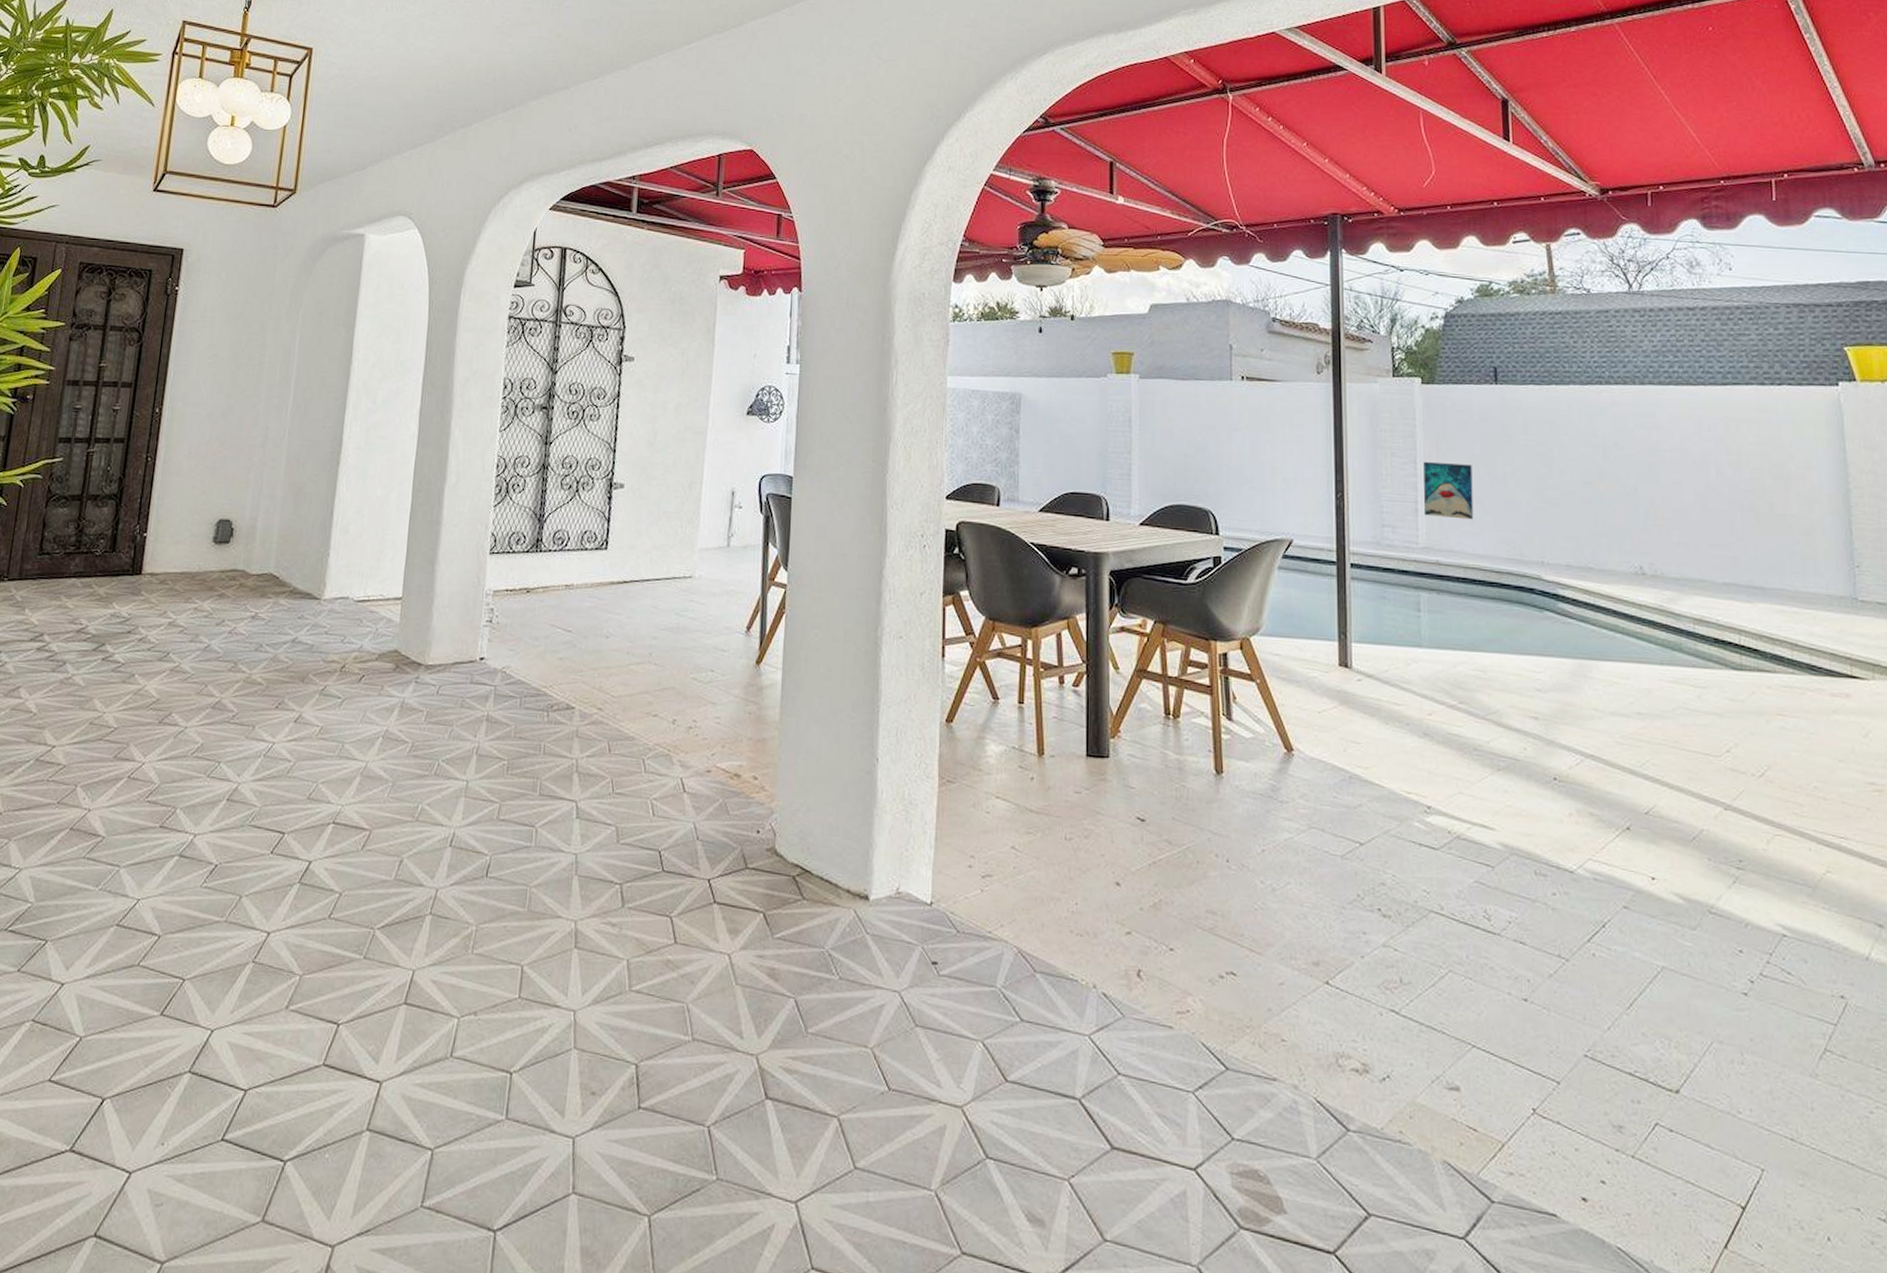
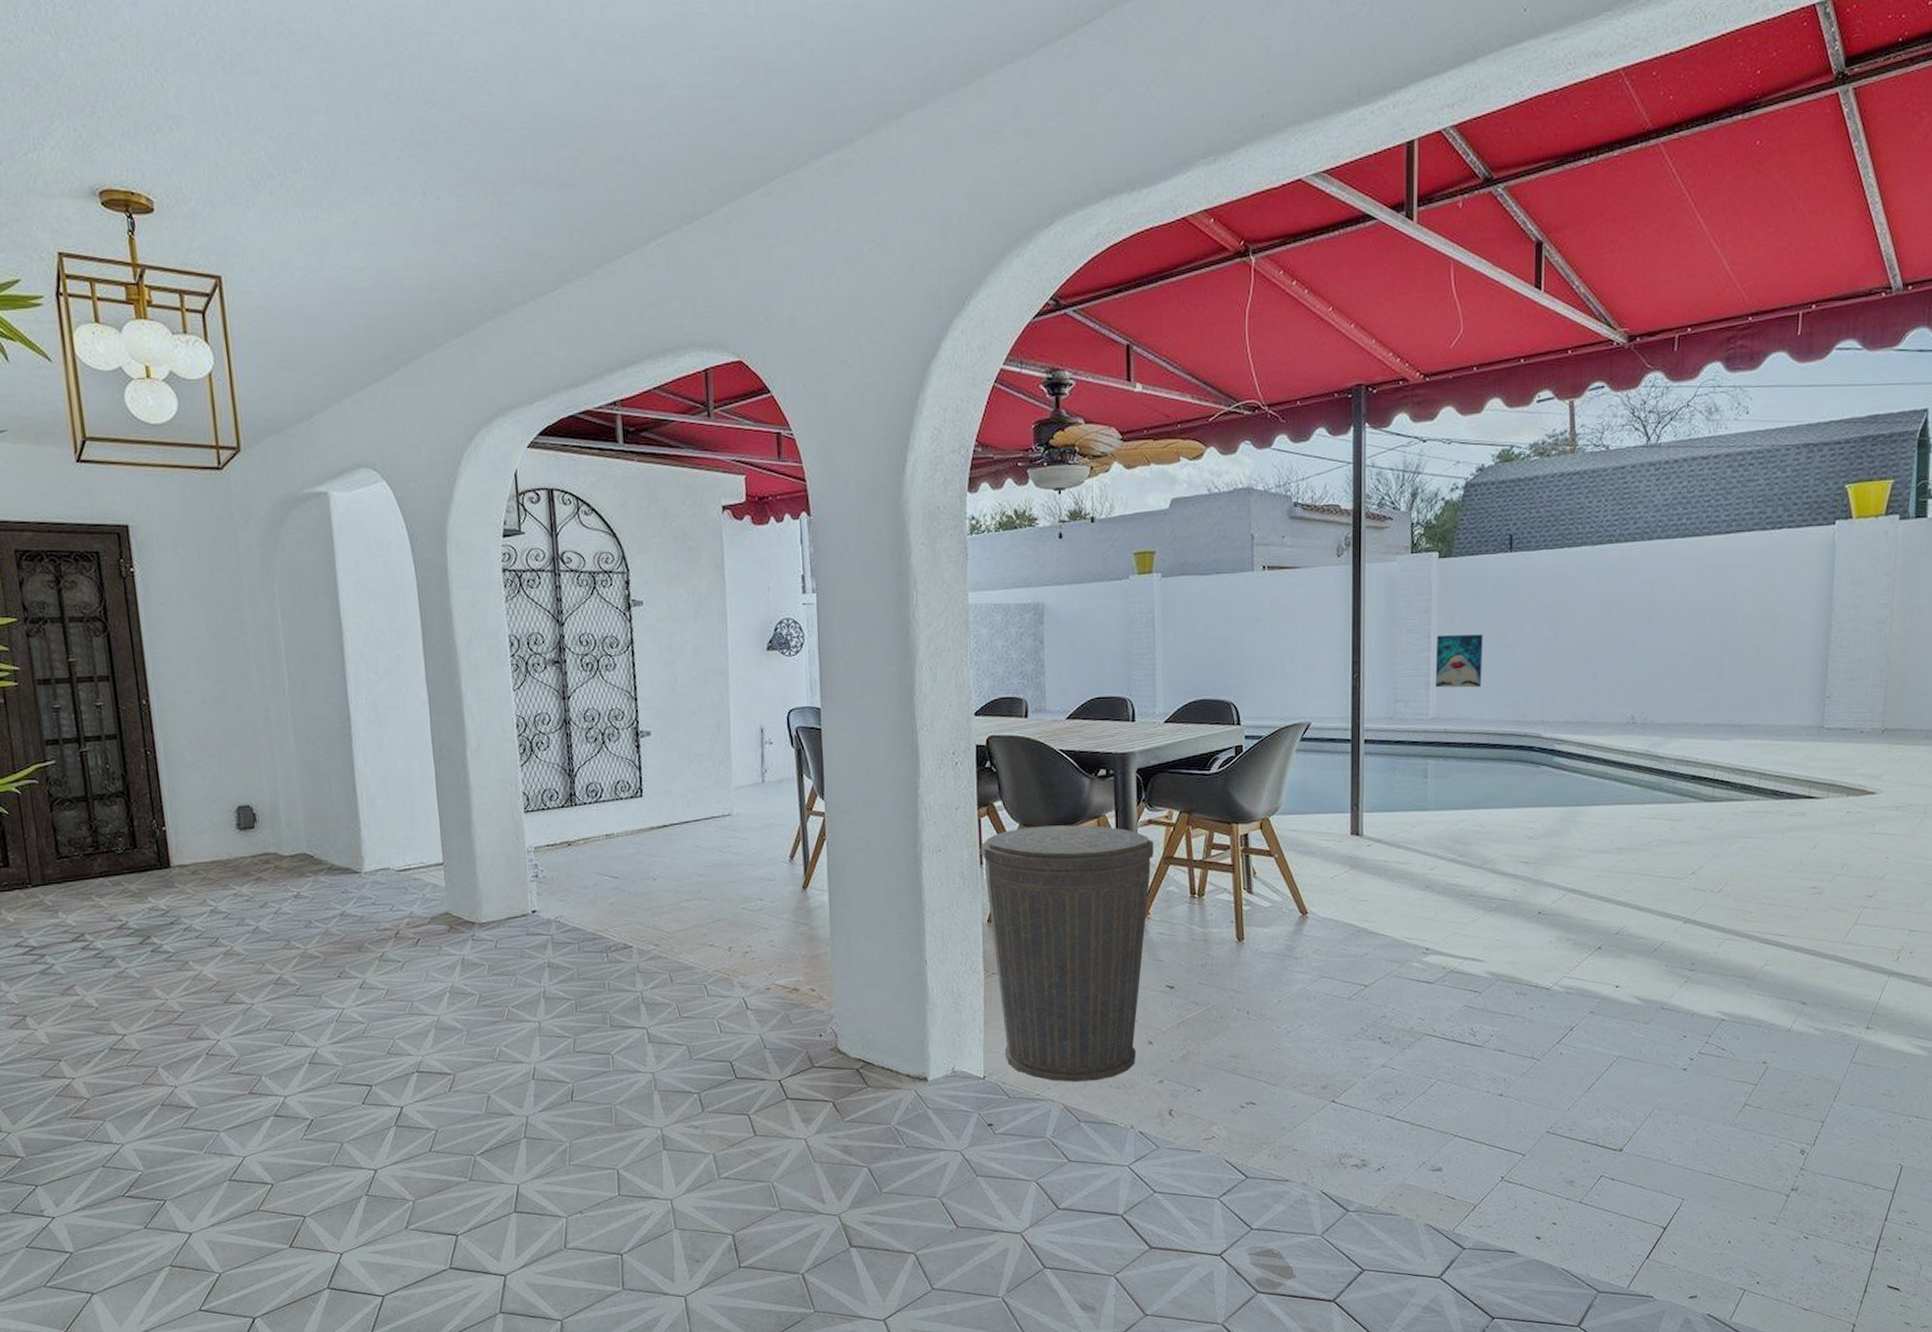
trash can: none [944,621,1127,923] -> present [981,825,1154,1082]

